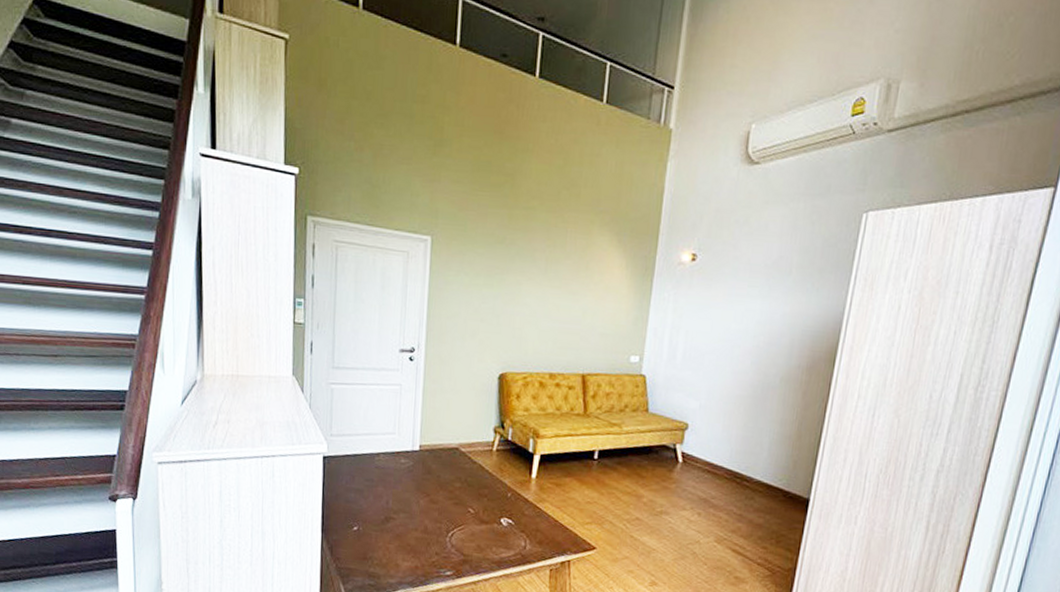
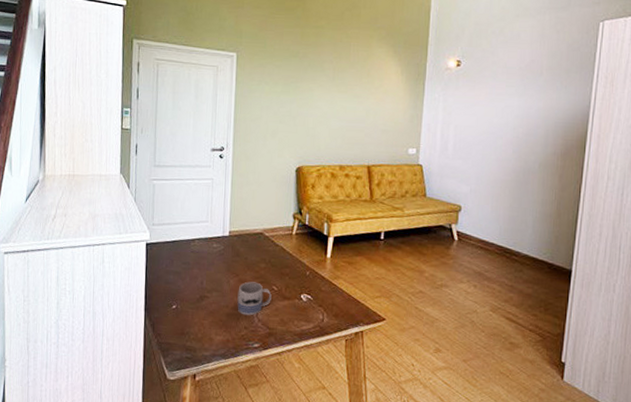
mug: none [427,502,467,541] -> present [237,281,272,316]

